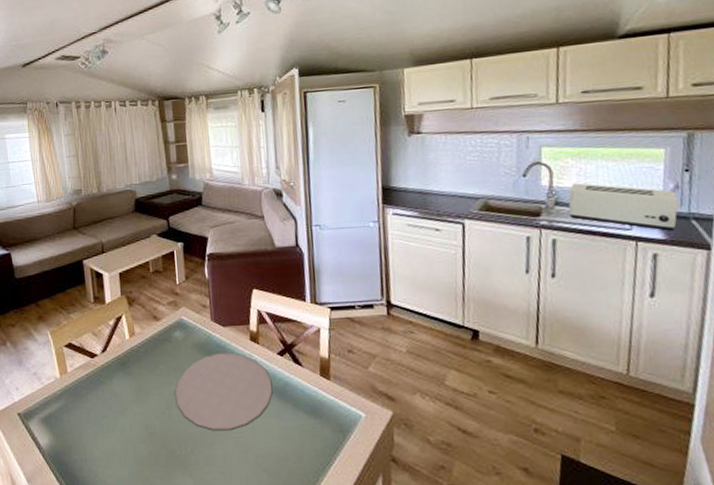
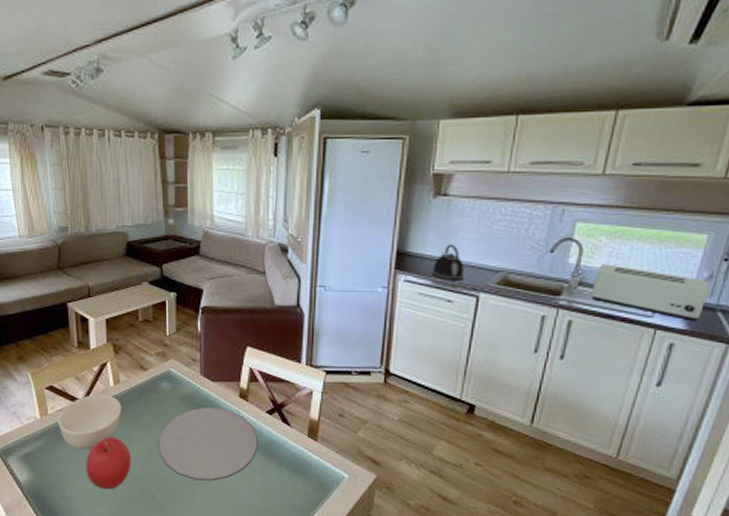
bowl: none [76,347,138,407] -> present [57,394,122,450]
fruit: none [105,391,150,448] -> present [86,437,131,490]
kettle: none [417,176,447,211] -> present [432,244,464,281]

